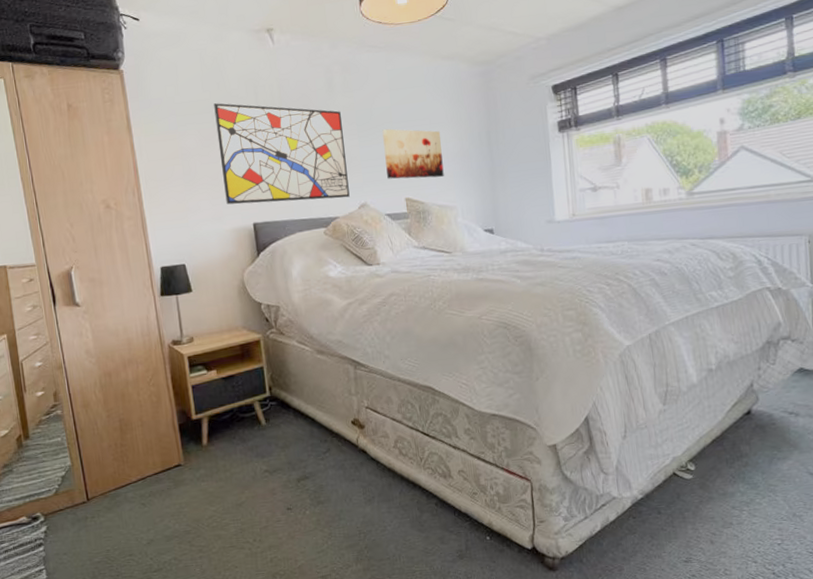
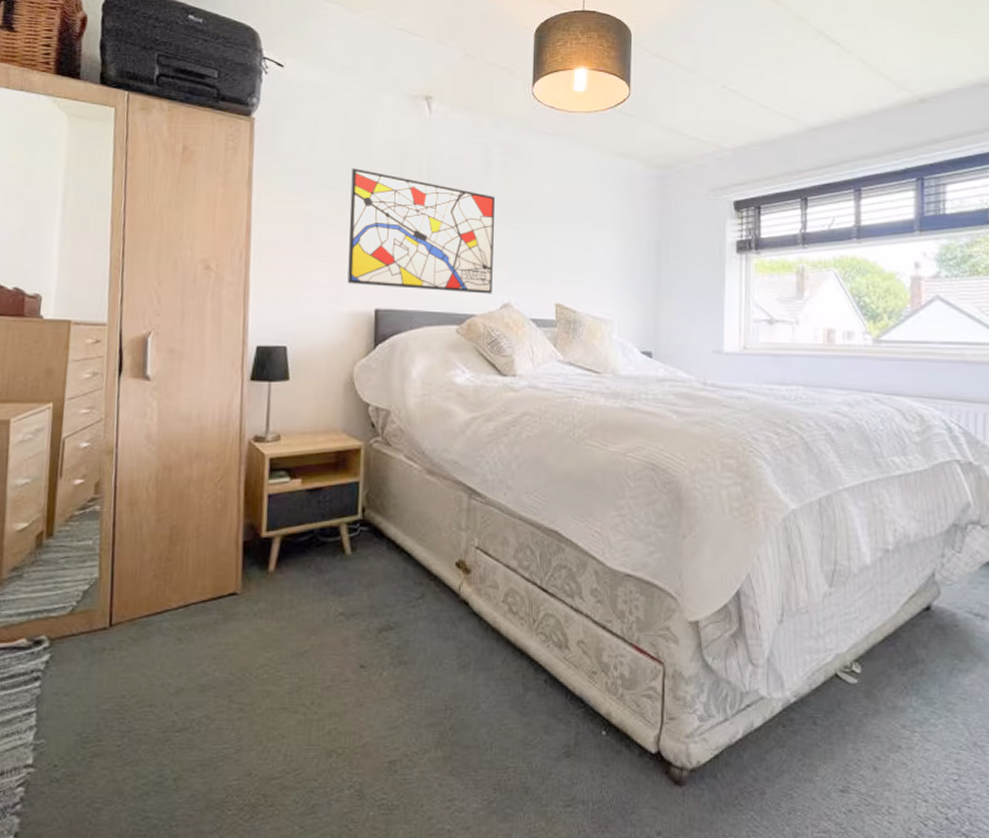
wall art: present [382,129,444,179] -> none [538,223,605,286]

